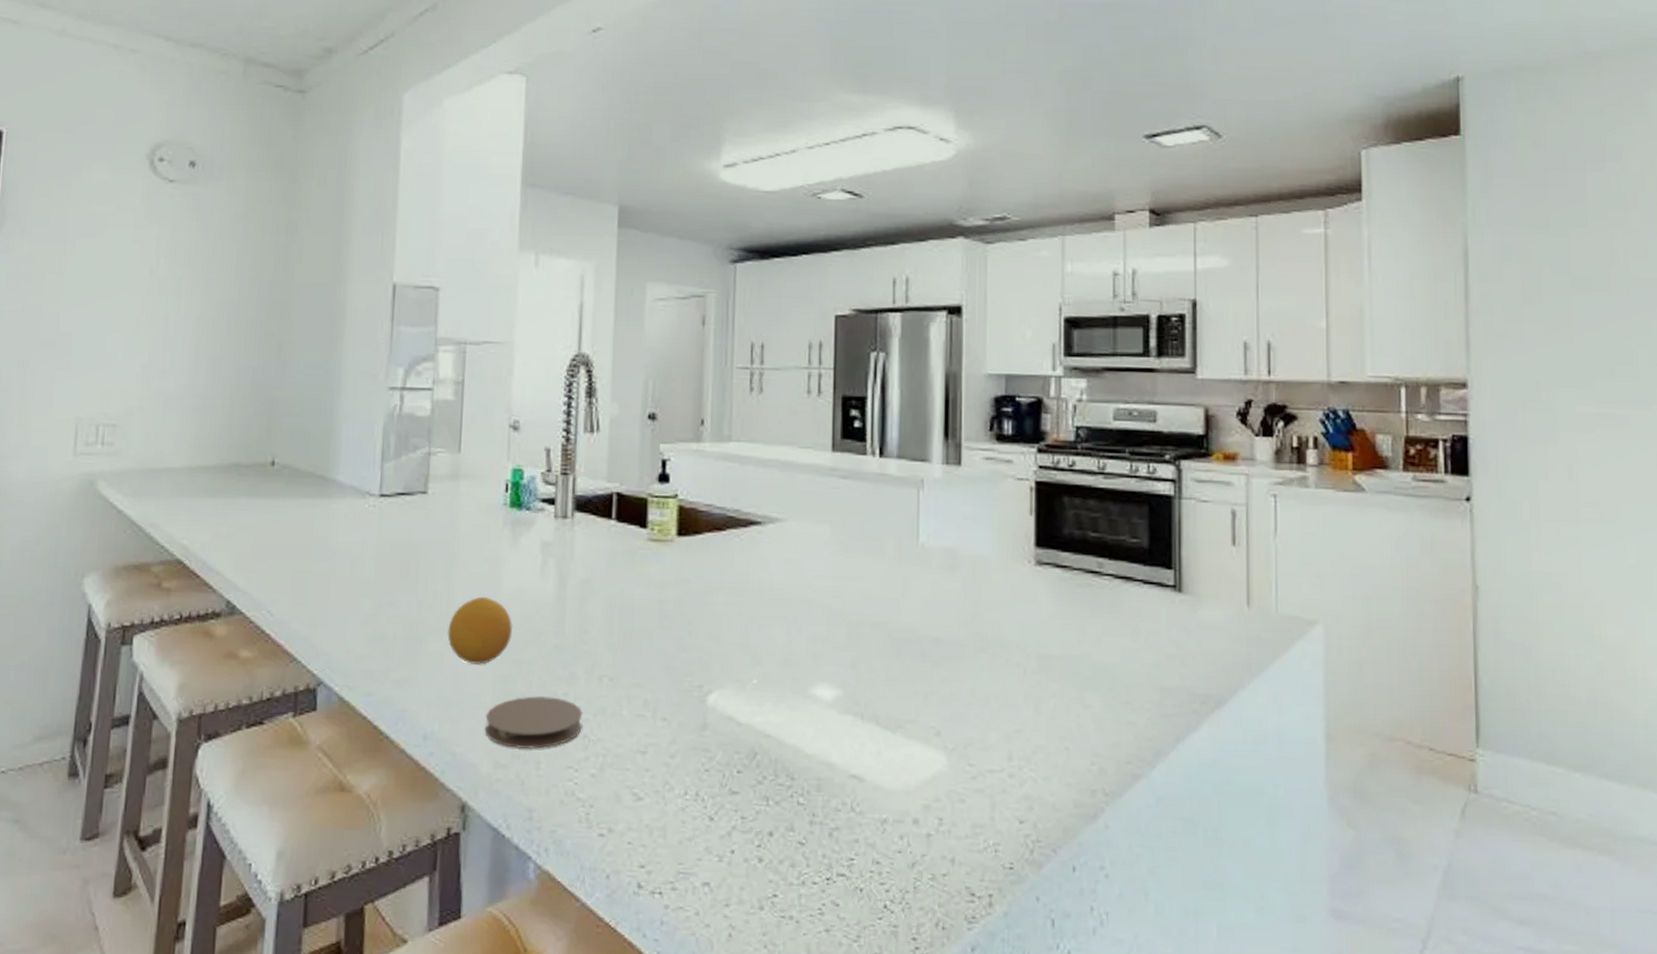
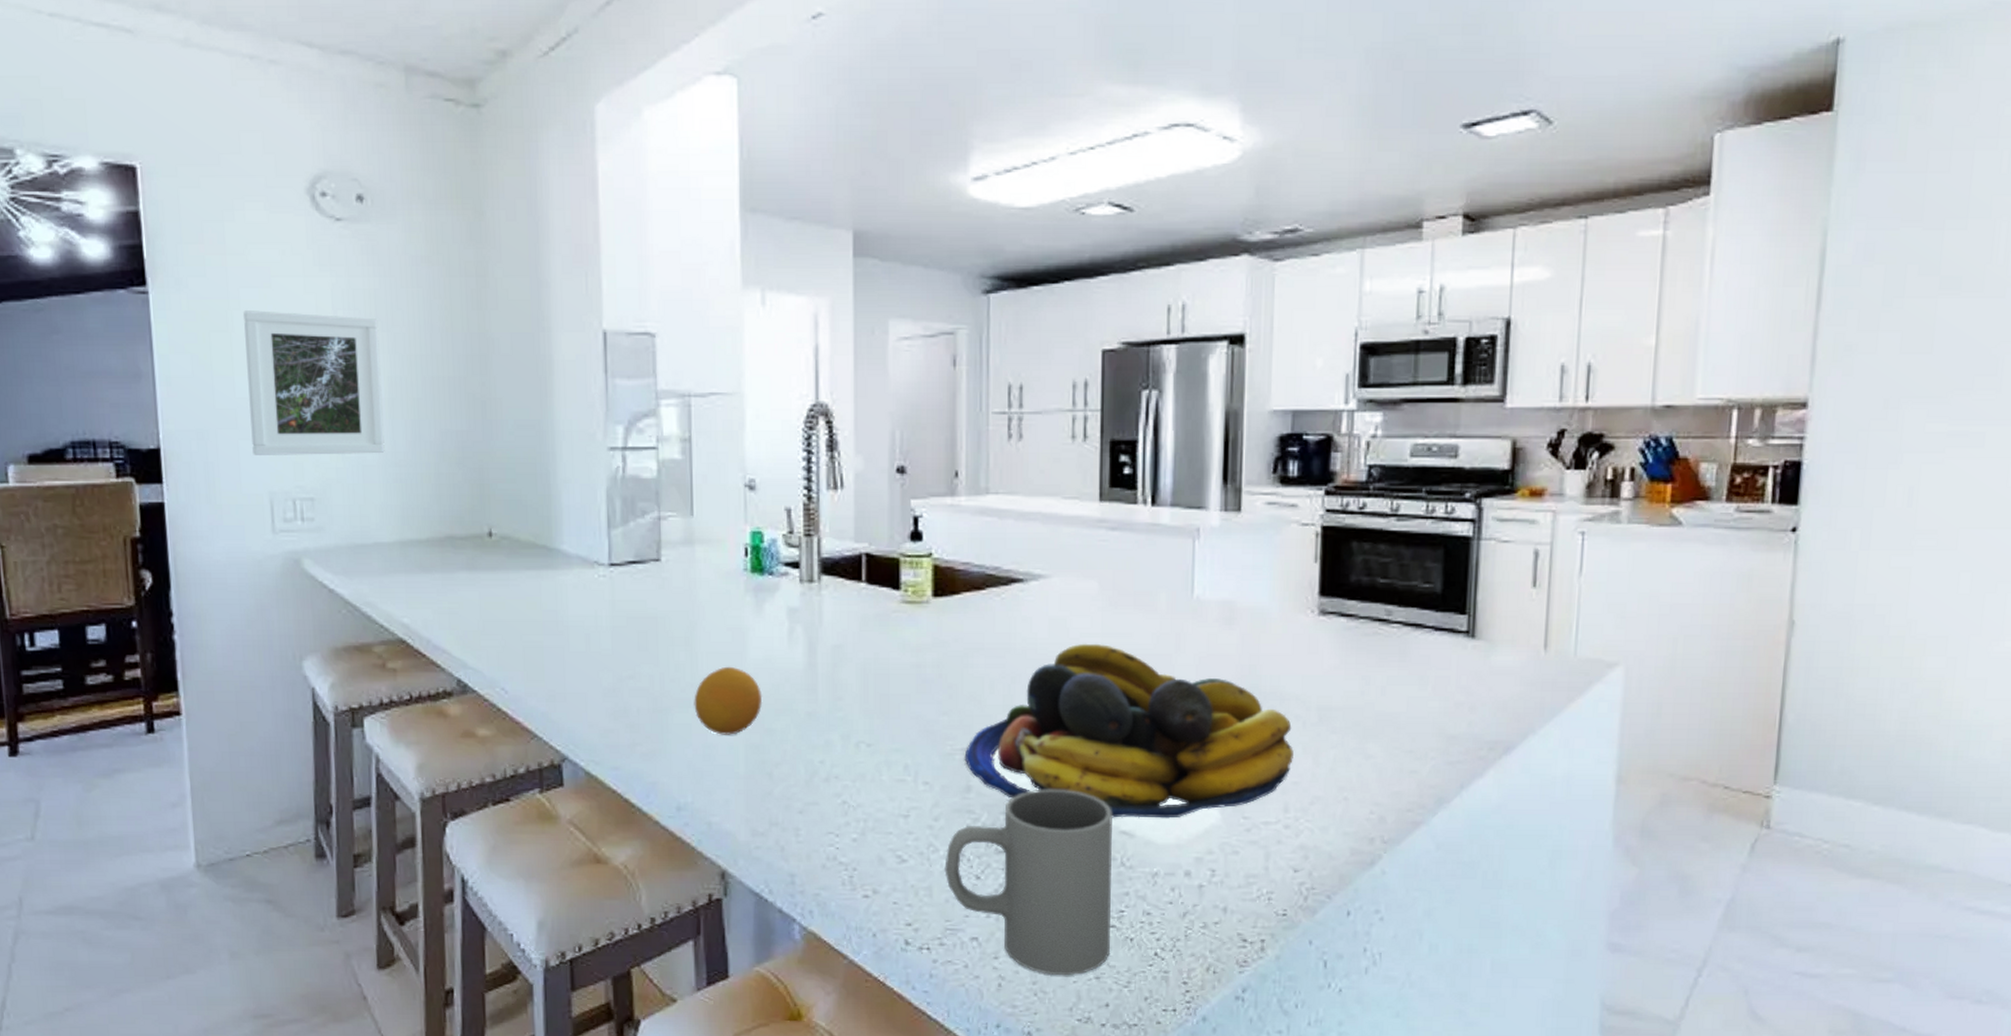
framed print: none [66,255,195,386] -> present [243,310,385,455]
coaster: present [485,695,583,749] -> none [740,763,841,817]
mug: none [679,728,843,928] -> present [944,789,1112,976]
fruit bowl: none [702,585,1016,763] -> present [964,643,1294,818]

